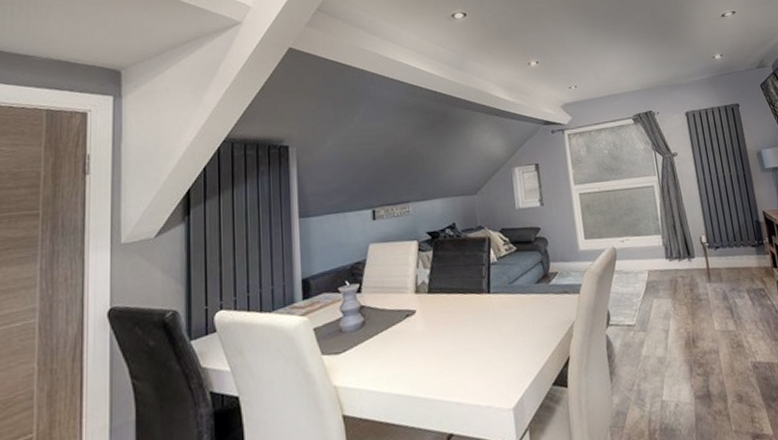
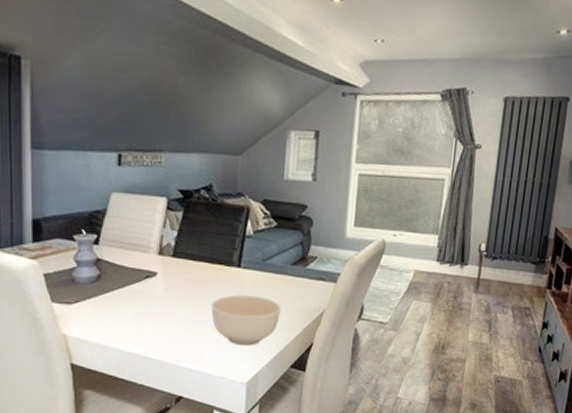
bowl: none [468,318,535,371] -> present [211,295,282,346]

